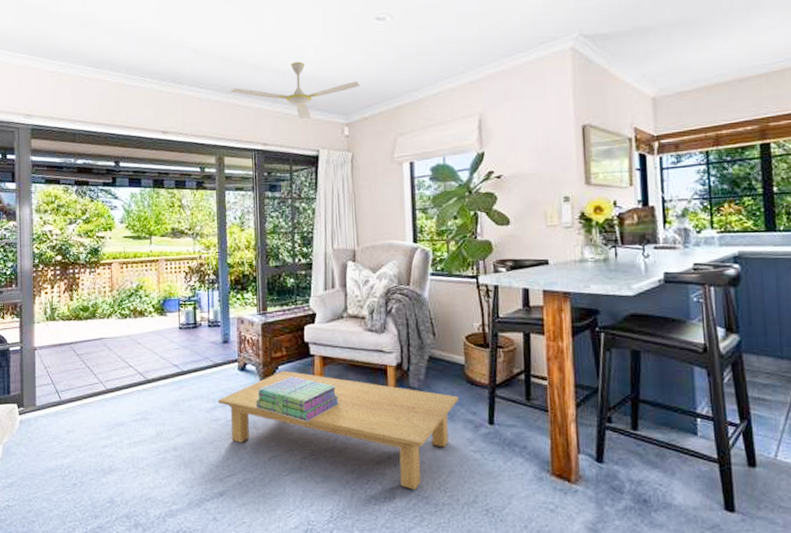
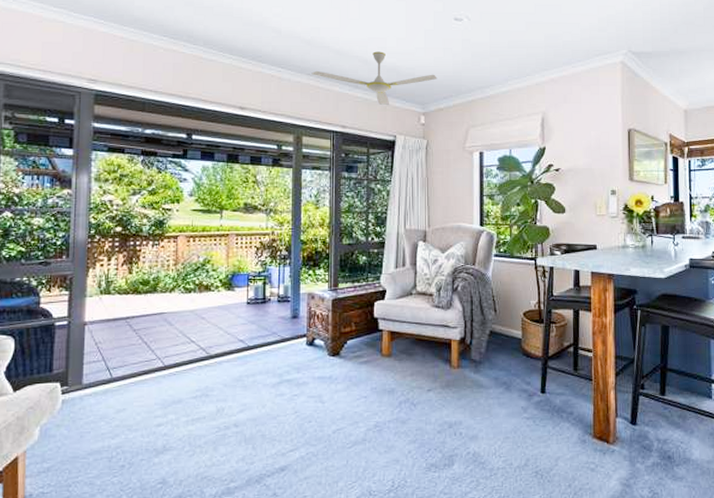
coffee table: present [217,370,459,490] -> none [283,345,515,456]
stack of books: present [255,376,340,422] -> none [322,351,406,395]

